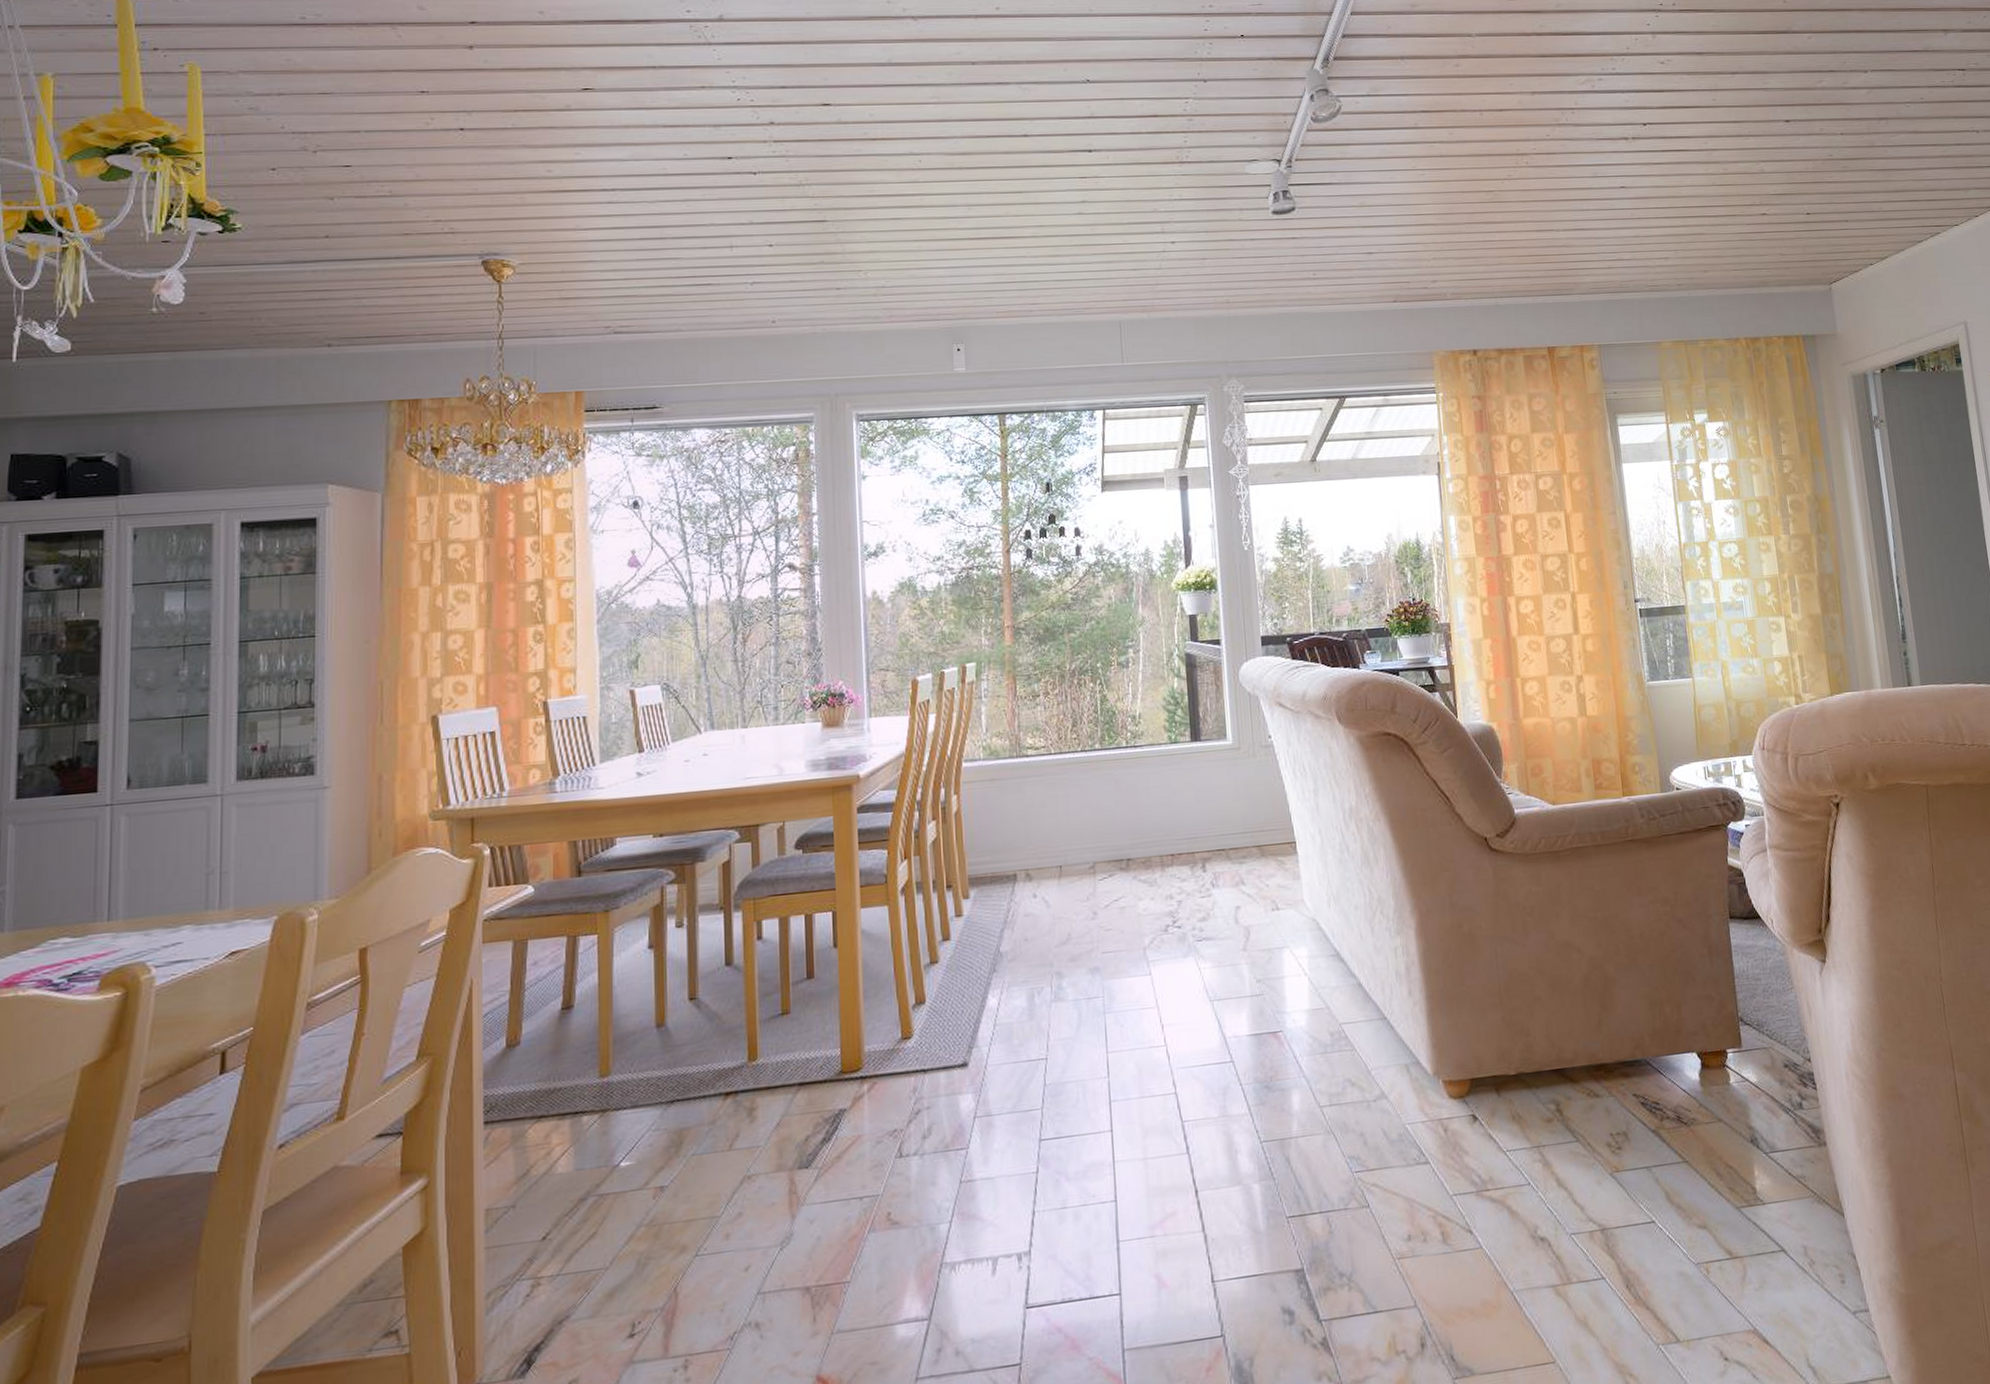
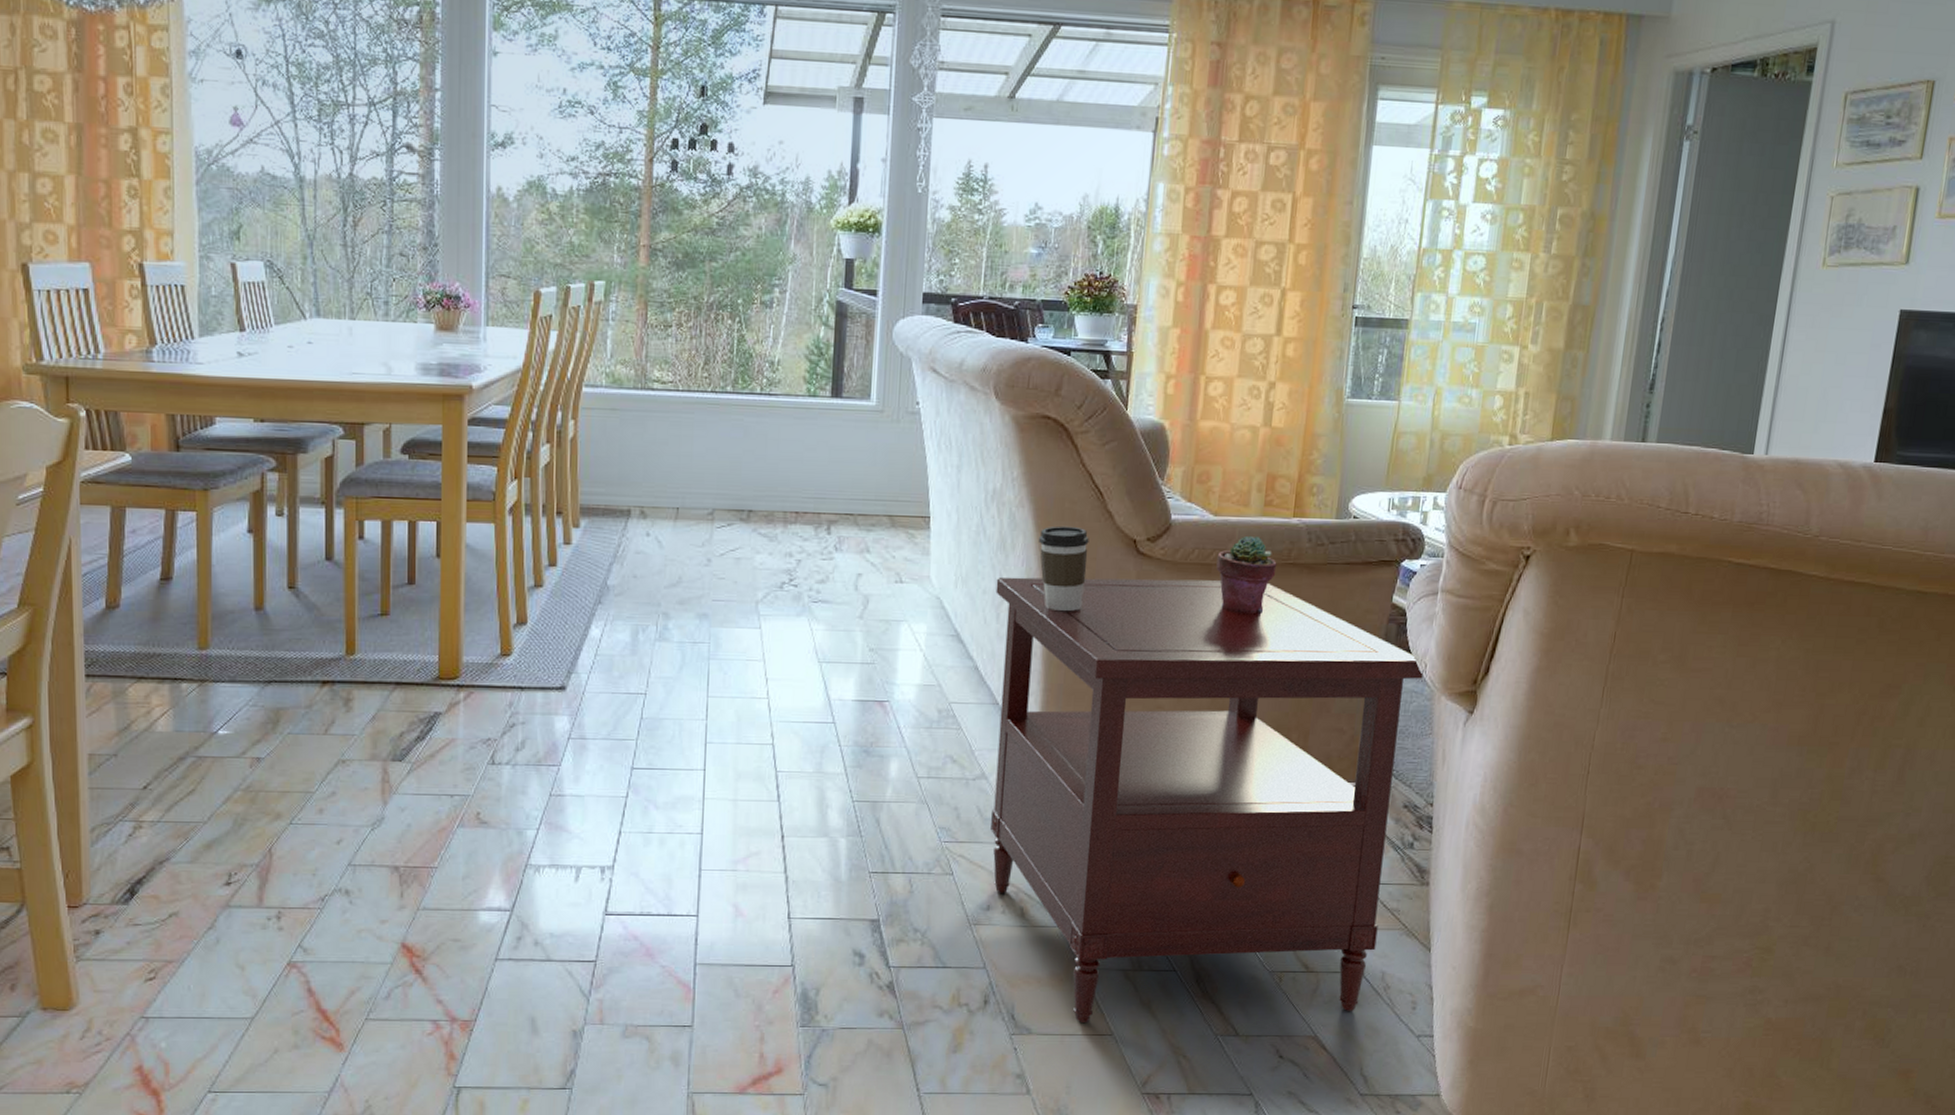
side table: none [1365,862,1792,1354] -> present [991,577,1424,1024]
coffee cup: none [1398,832,1449,917] -> present [1039,526,1089,612]
potted succulent: none [1562,819,1619,895] -> present [1216,535,1277,613]

